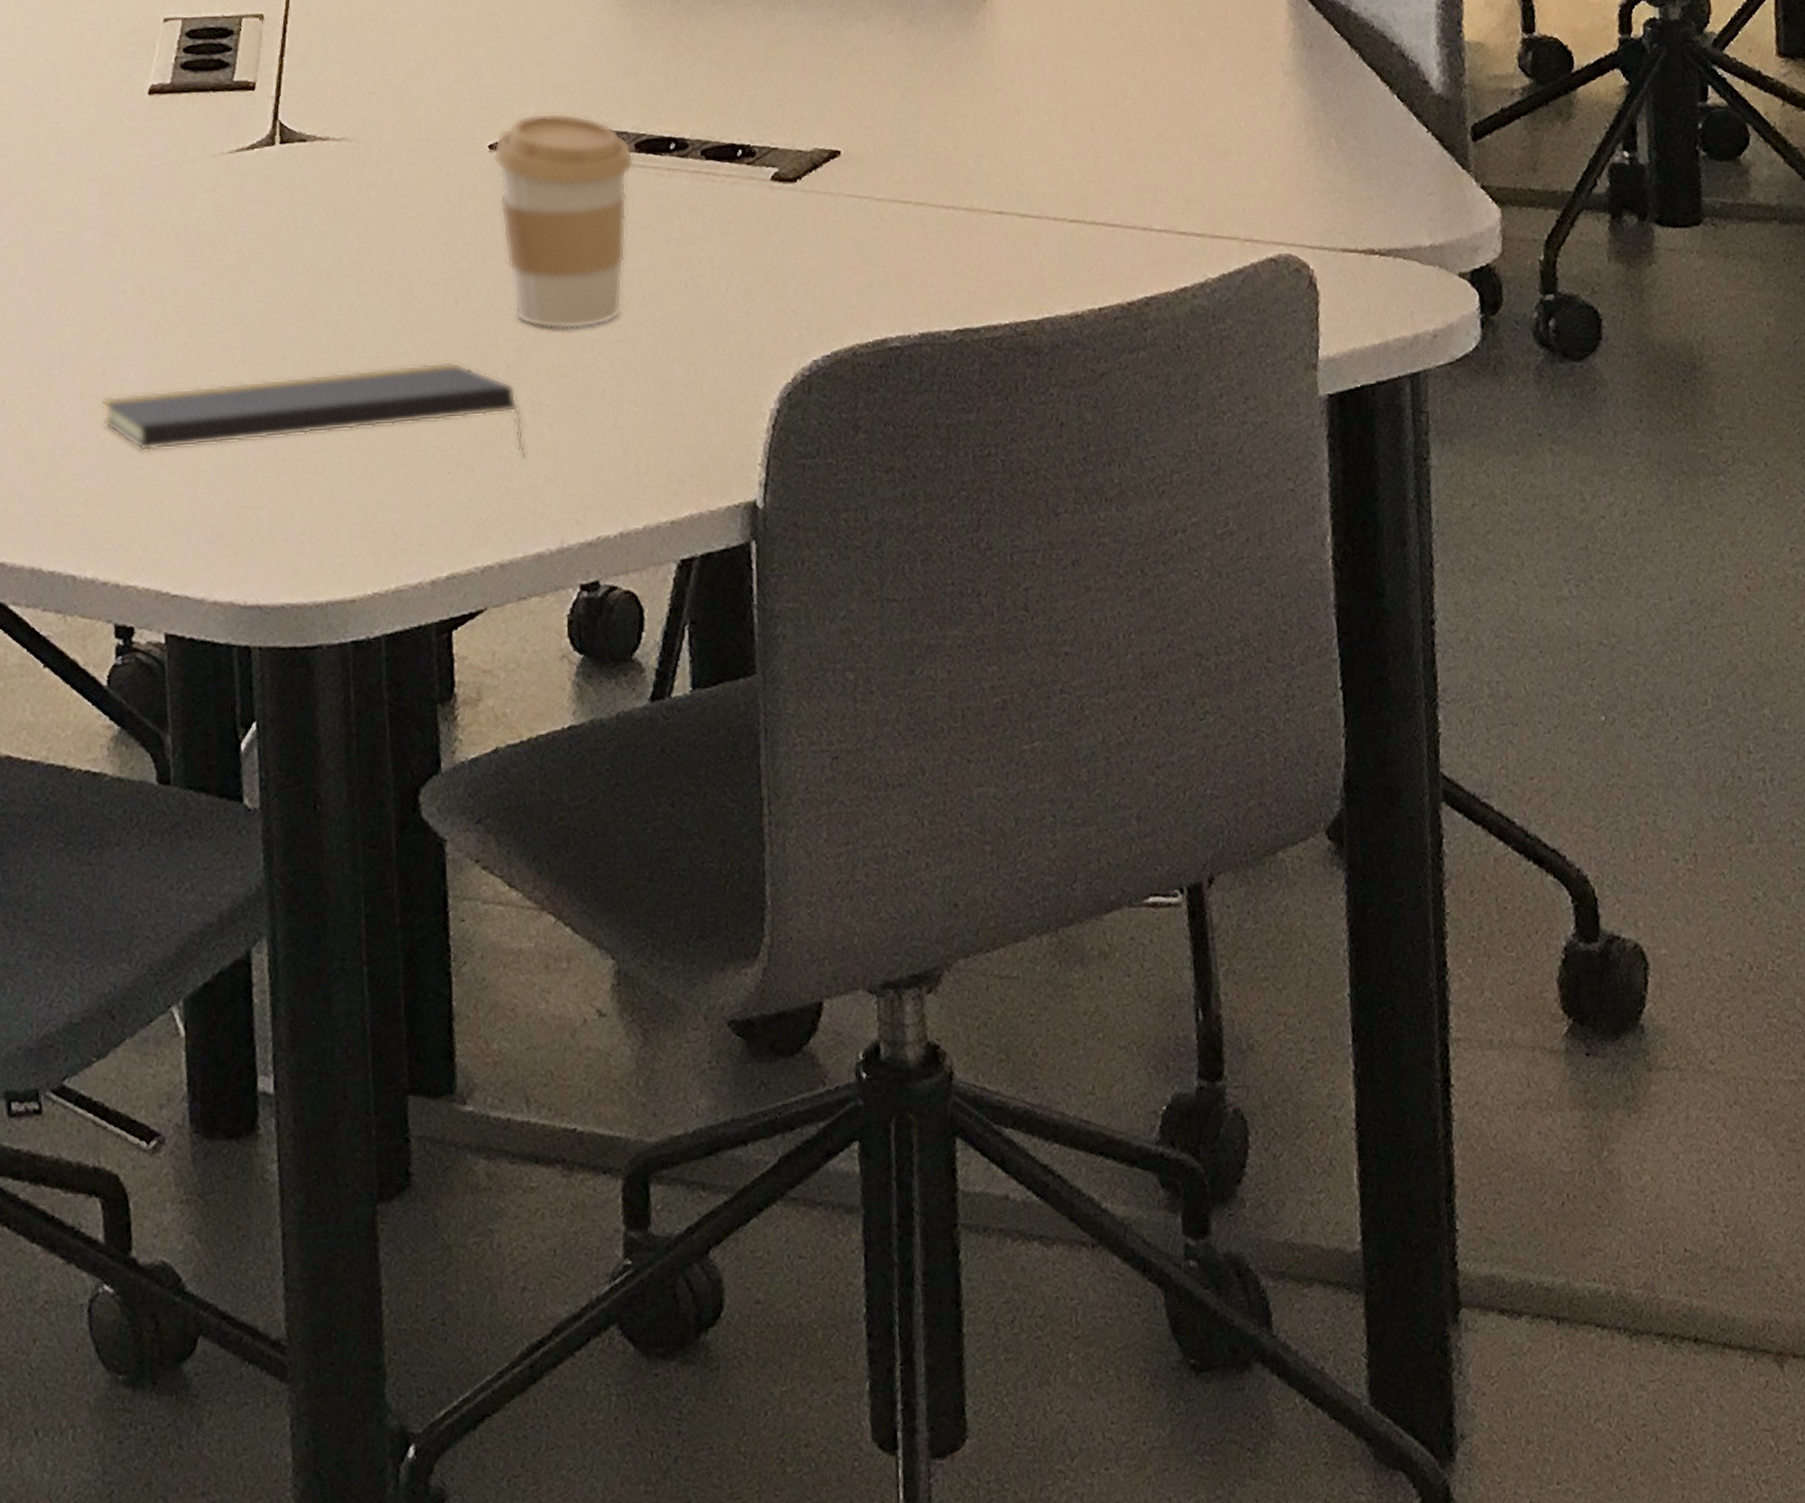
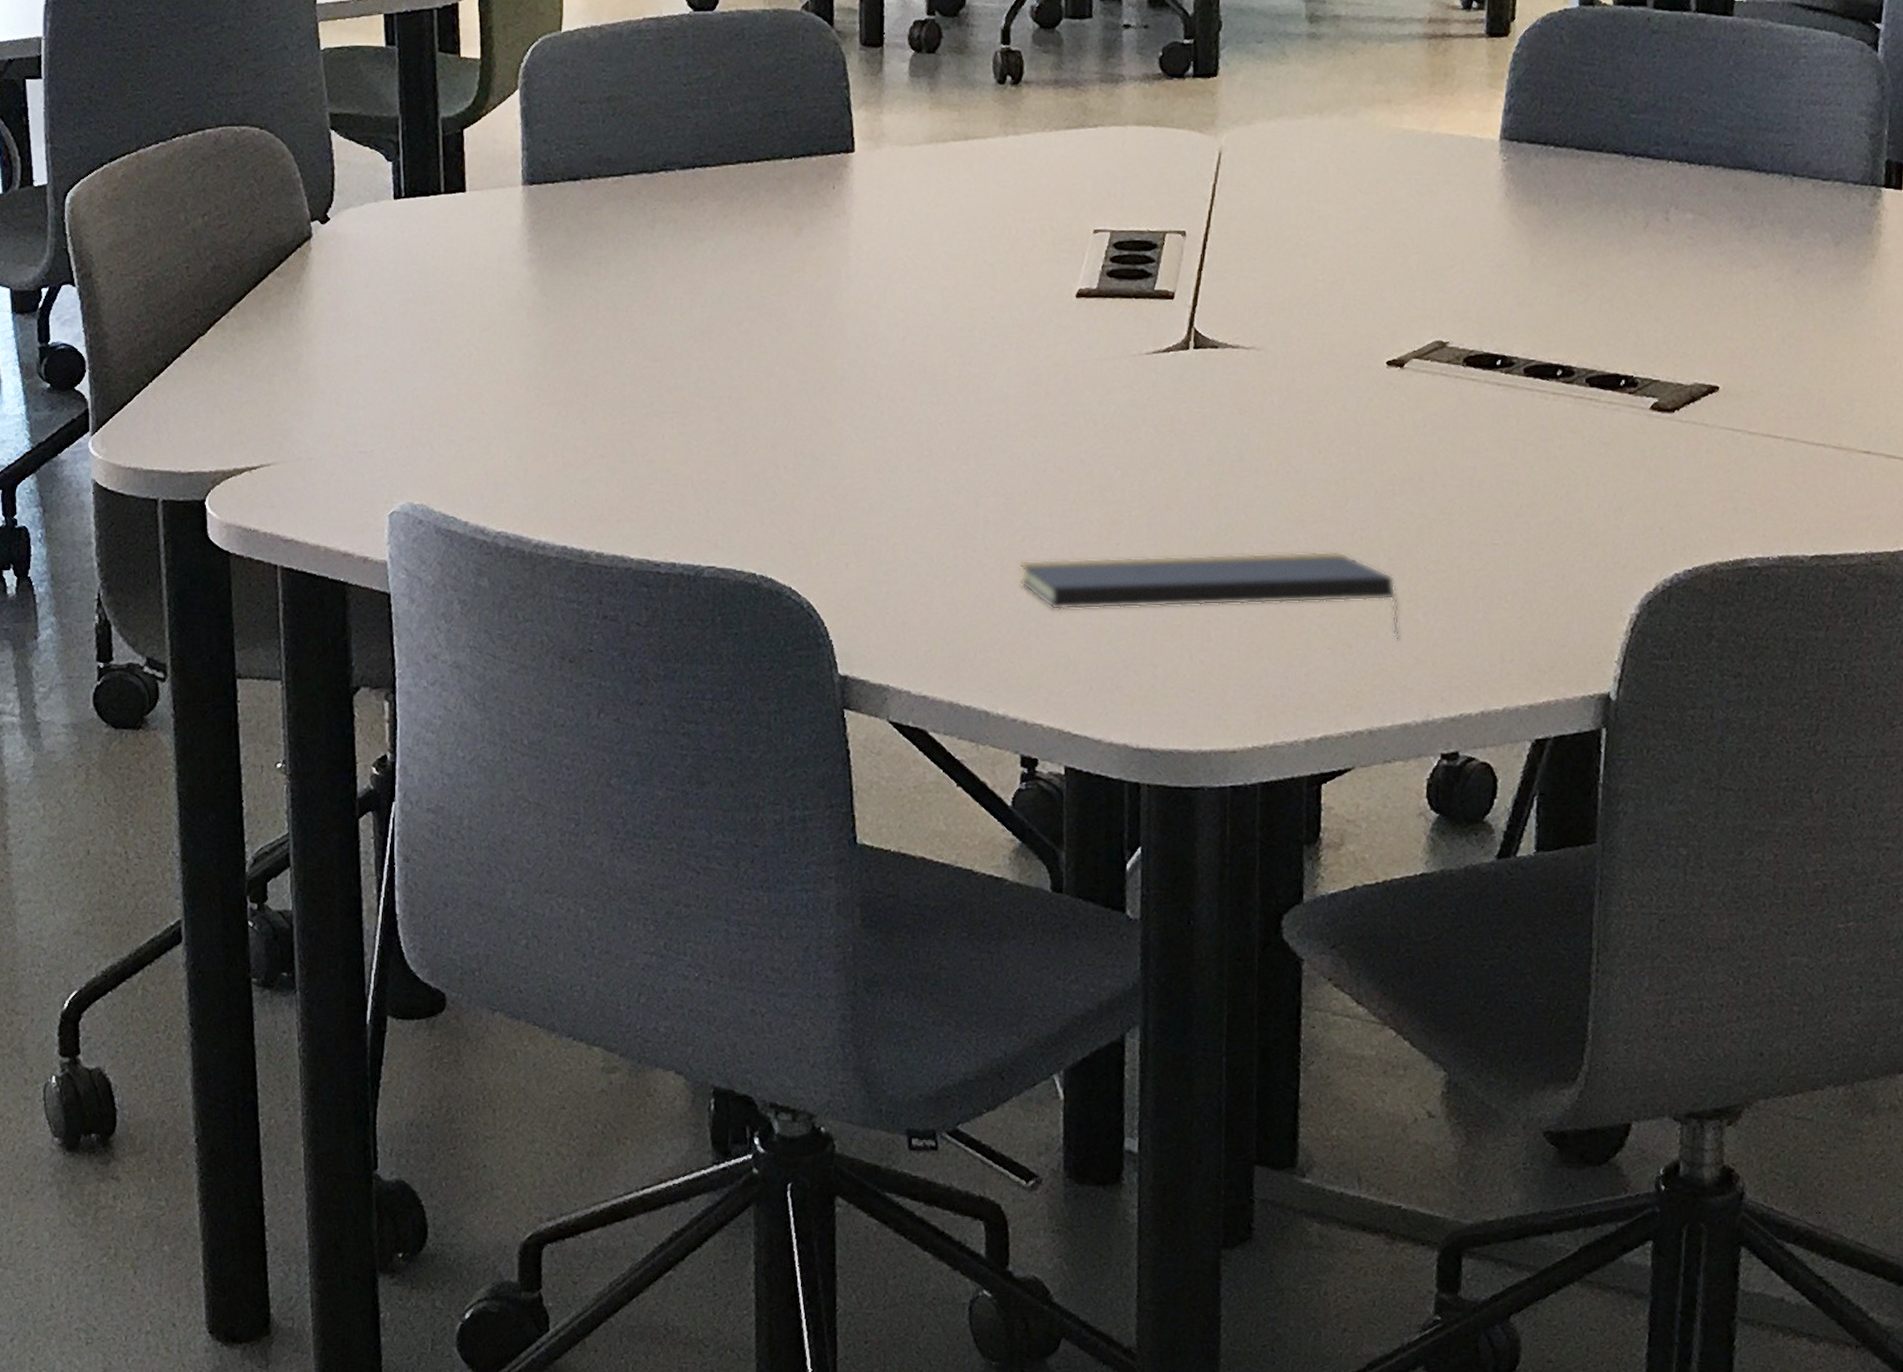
coffee cup: present [493,112,633,330] -> none [1389,335,1522,531]

